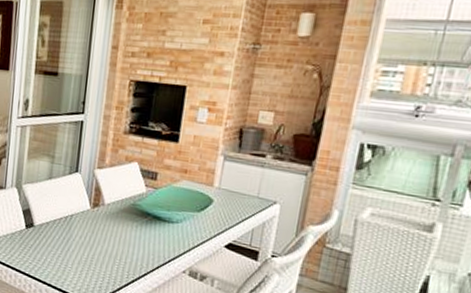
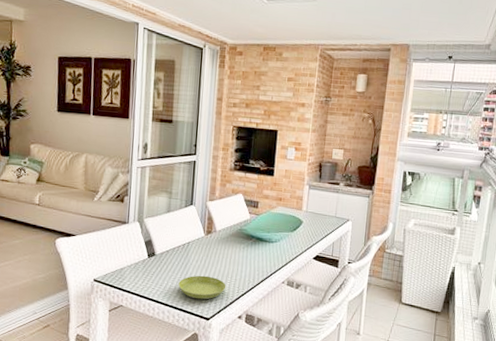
saucer: none [58,253,114,282] -> present [178,275,226,300]

